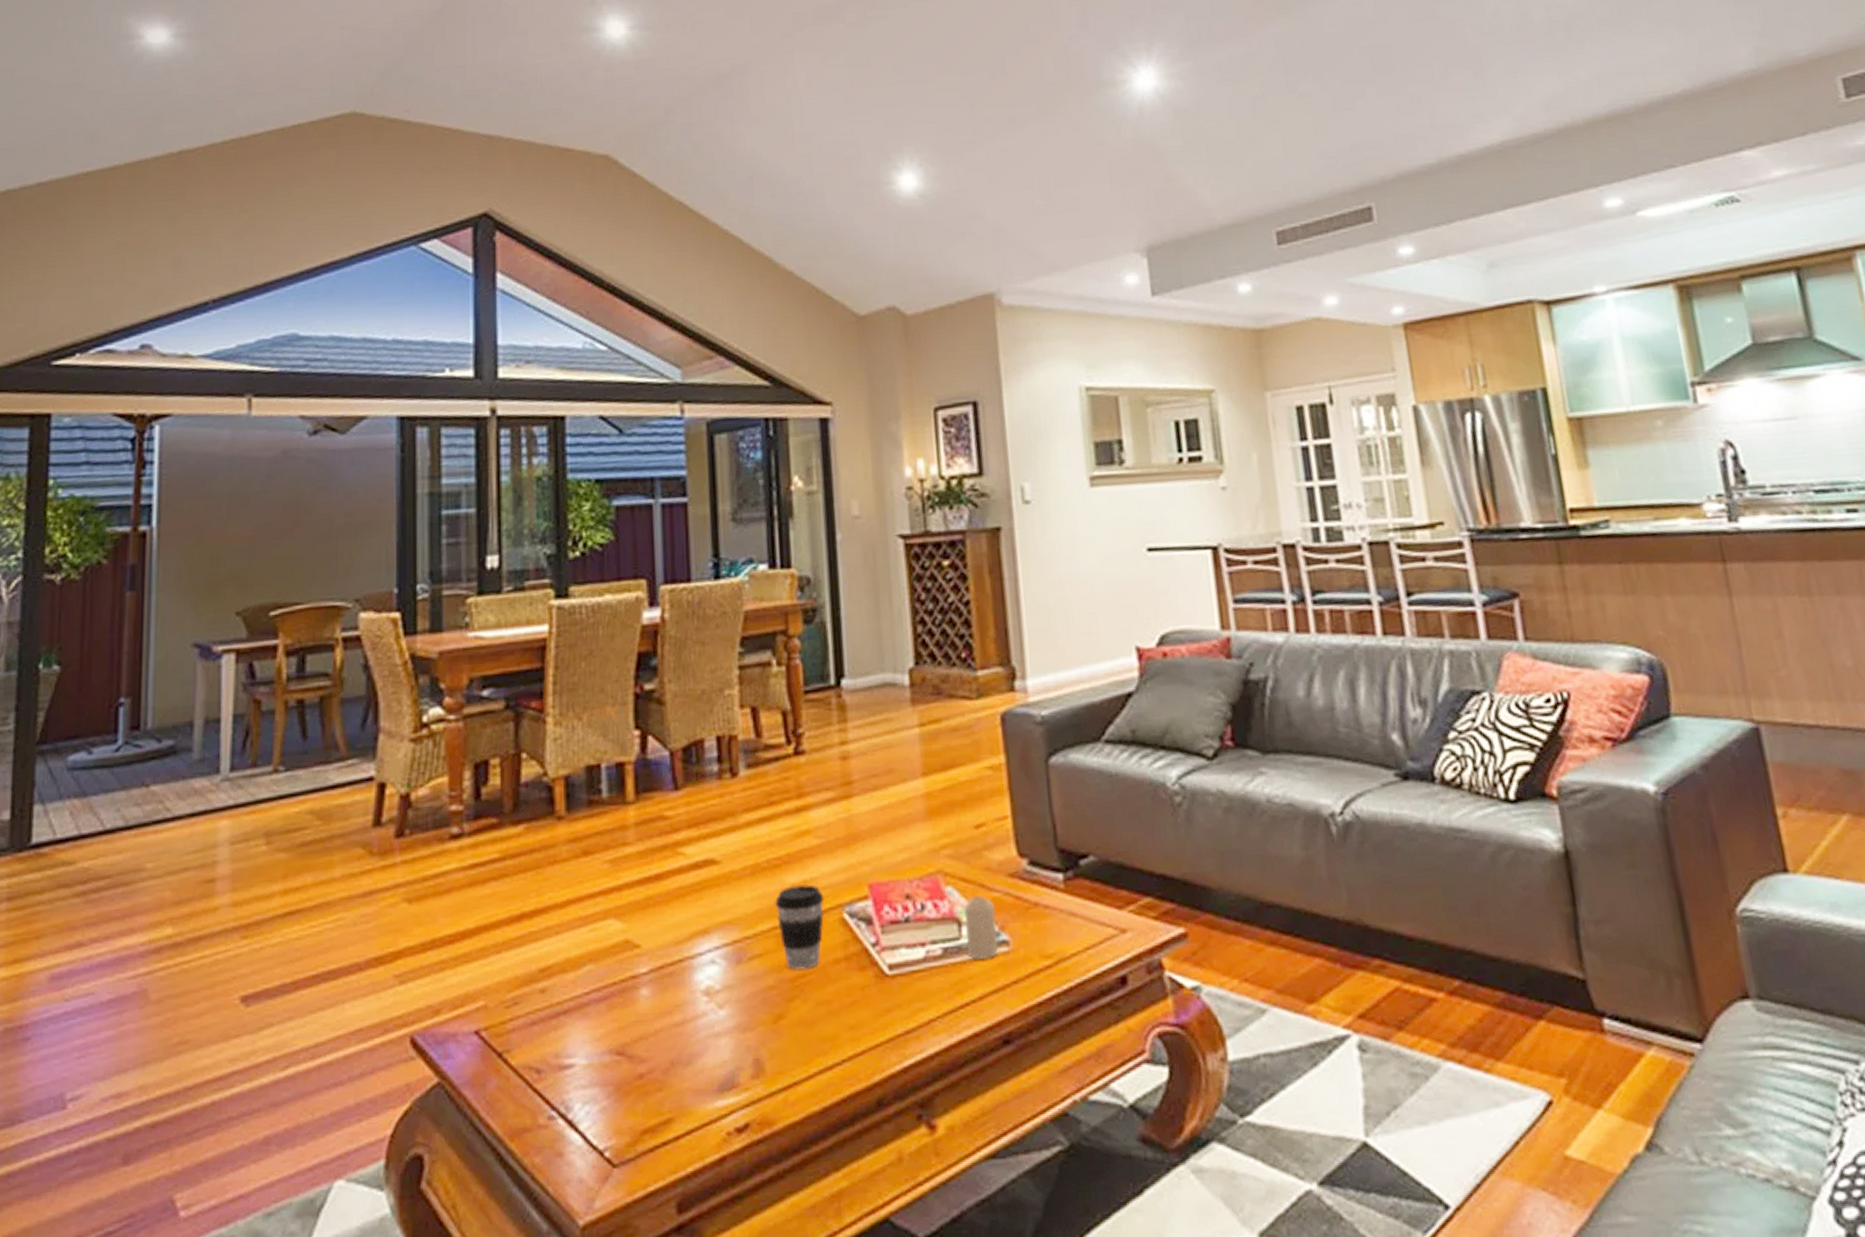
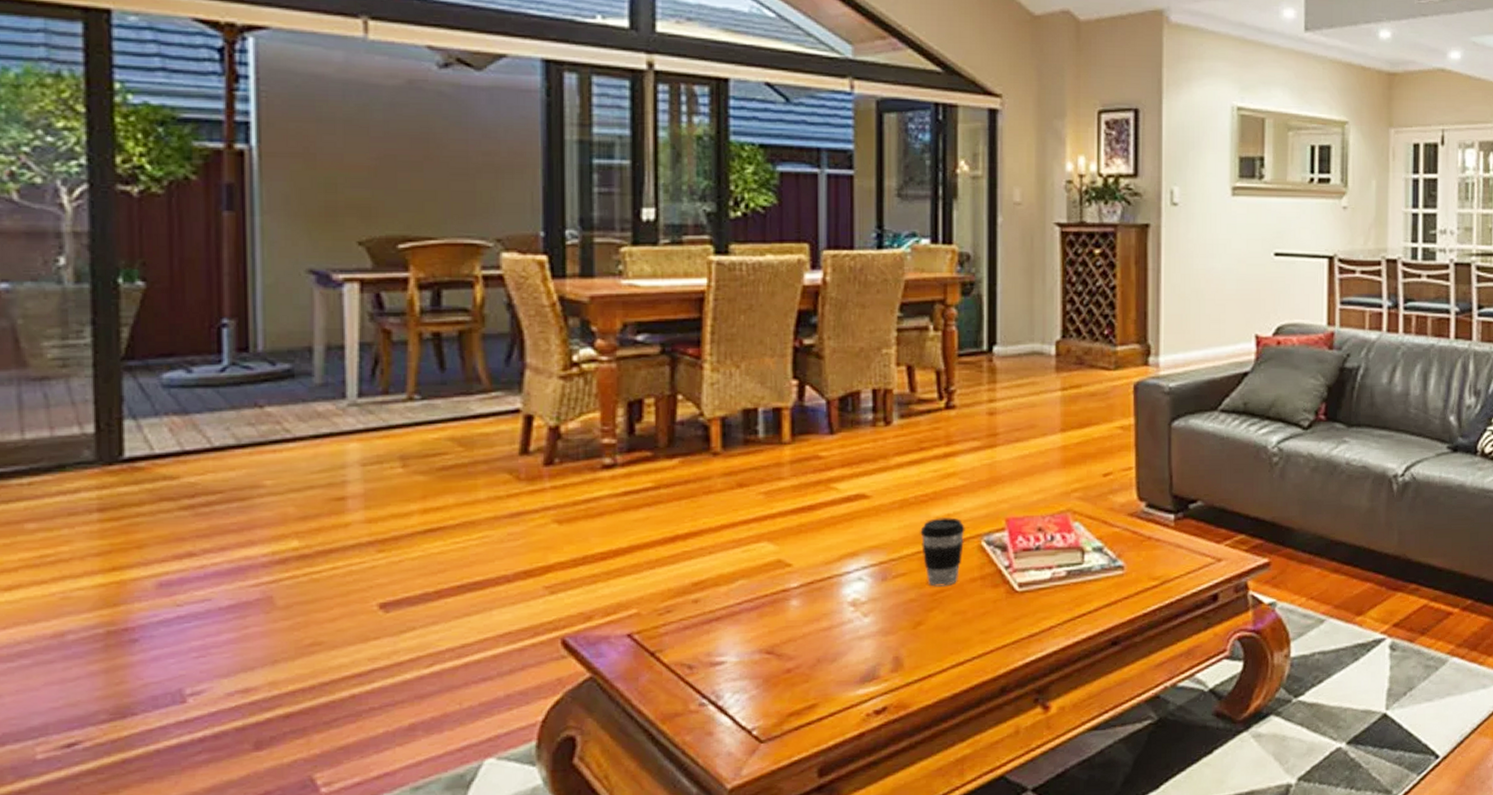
candle: present [963,895,998,960] -> none [1087,529,1115,580]

